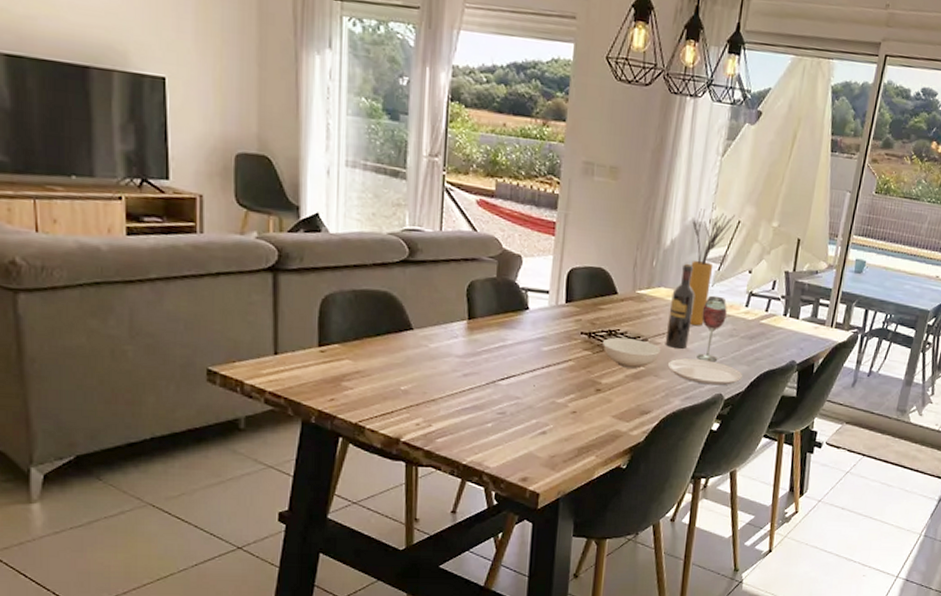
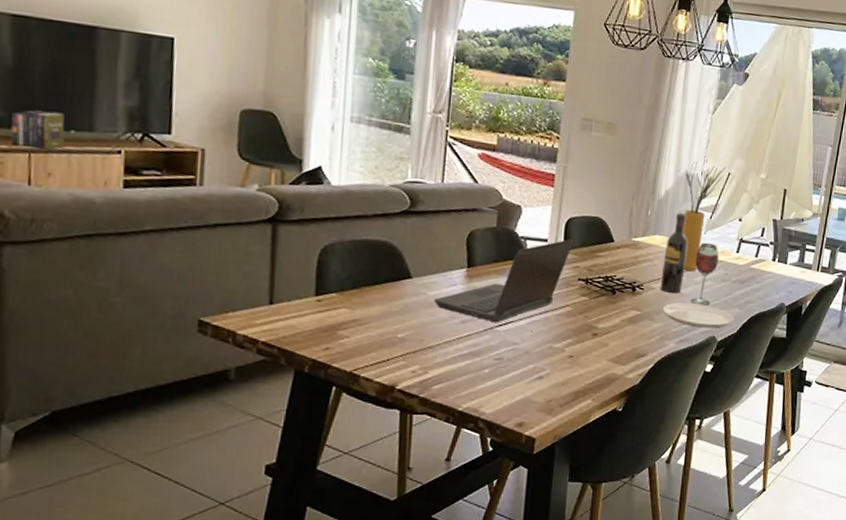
books: none [15,154,66,196] -> present [11,110,65,150]
laptop computer: none [436,291,575,377] -> present [434,239,573,323]
bowl: present [603,337,662,369] -> none [599,283,657,313]

